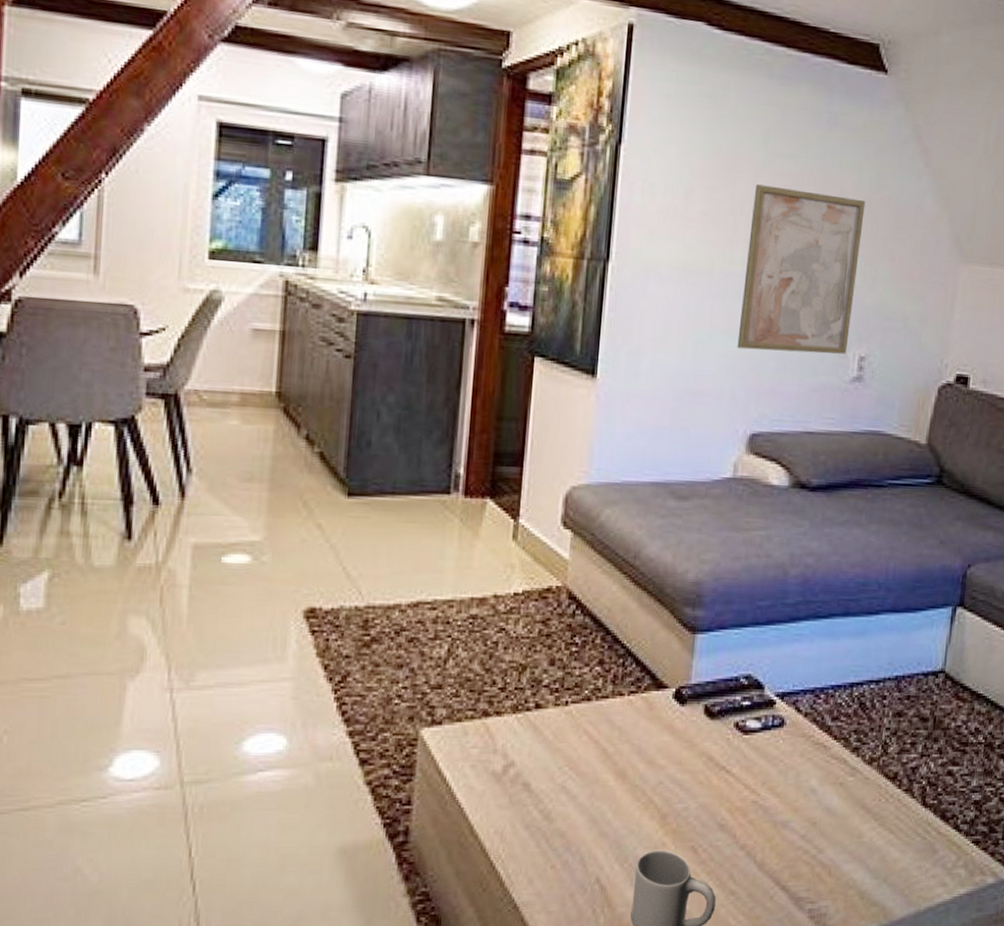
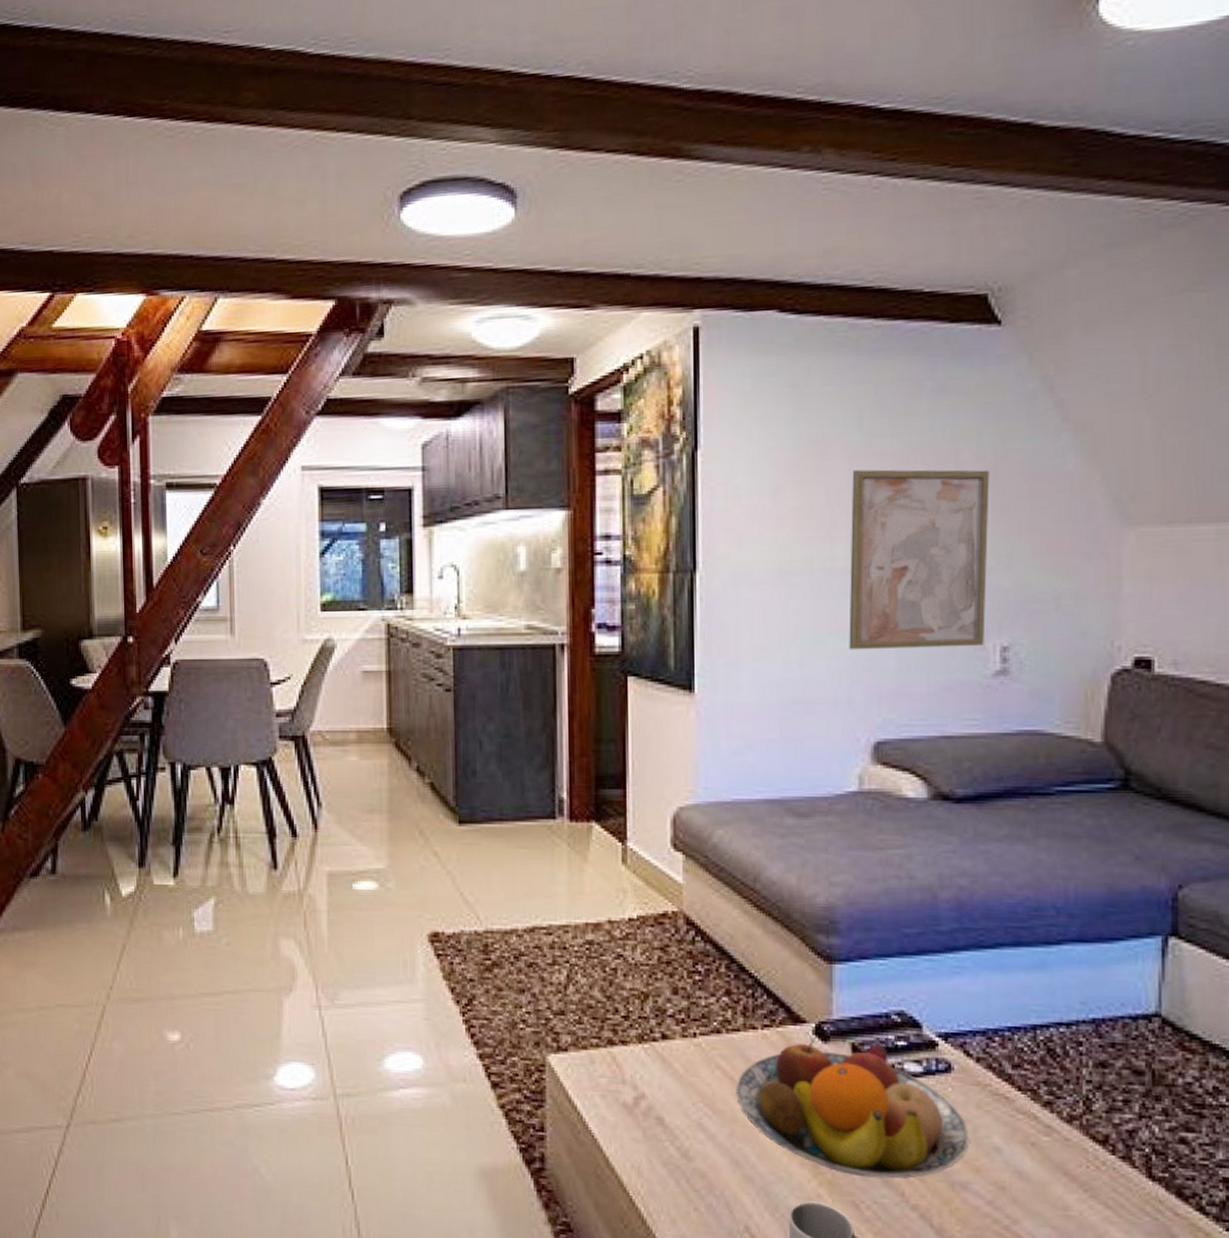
fruit bowl: none [599,701,793,824] -> present [736,1038,970,1179]

